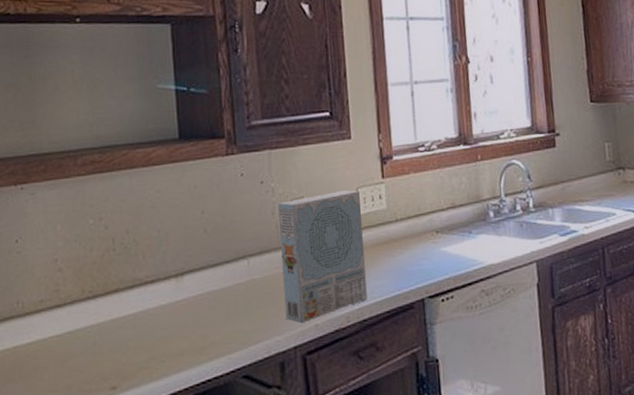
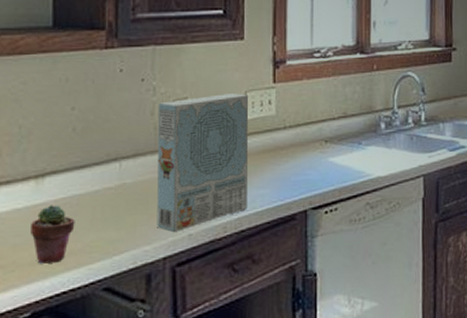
potted succulent: none [175,301,213,355] -> present [31,205,75,264]

